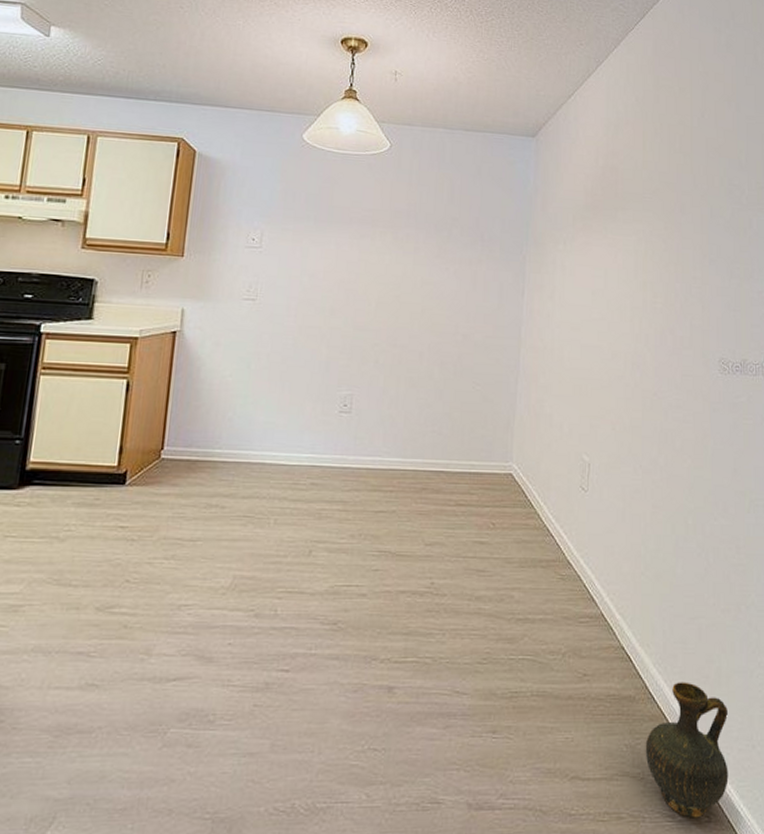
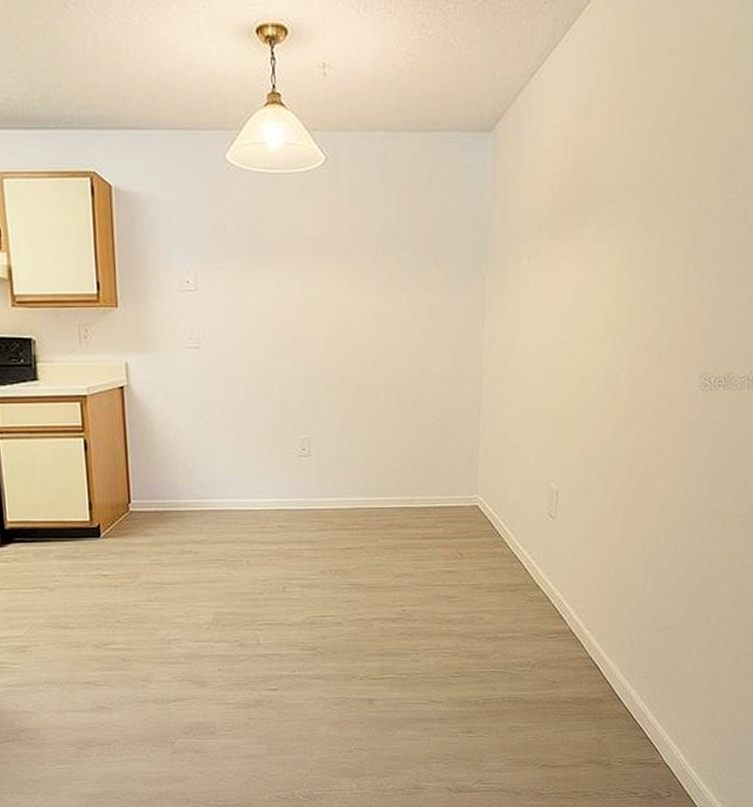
ceramic jug: present [645,682,729,818] -> none [611,684,692,794]

